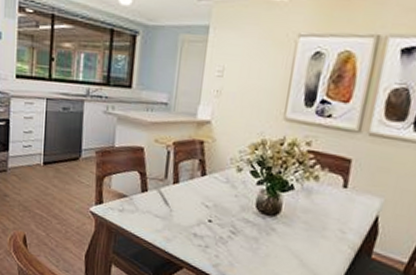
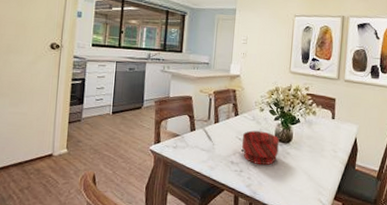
bowl: none [208,196,262,242] -> present [241,130,279,166]

